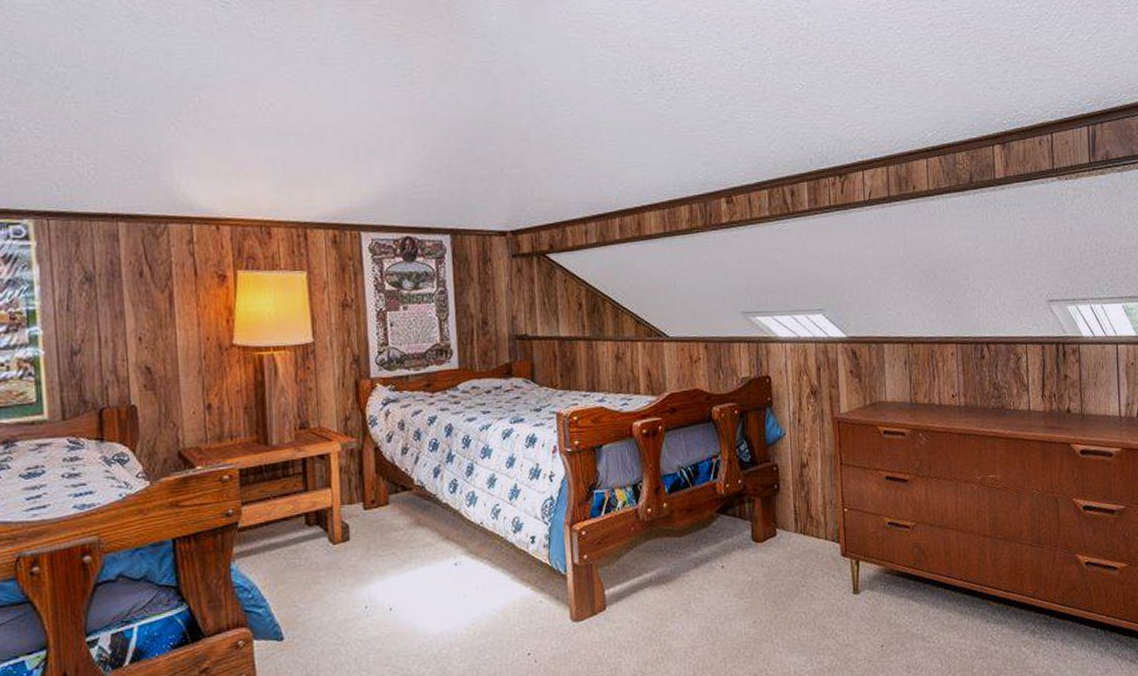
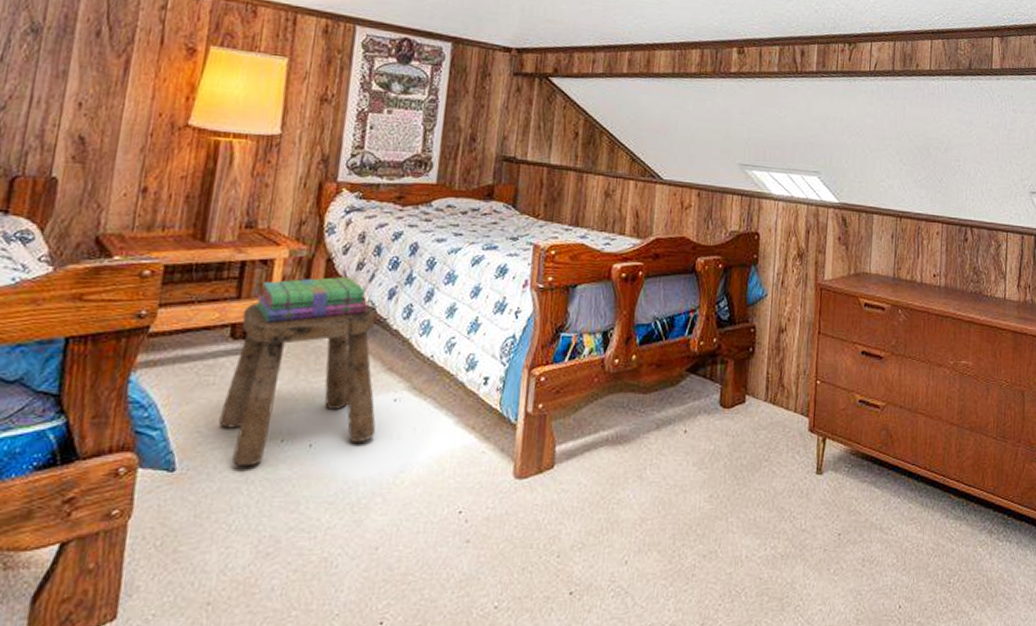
stool: none [310,484,444,632] -> present [218,303,376,467]
stack of books: none [322,461,417,509] -> present [256,276,368,323]

